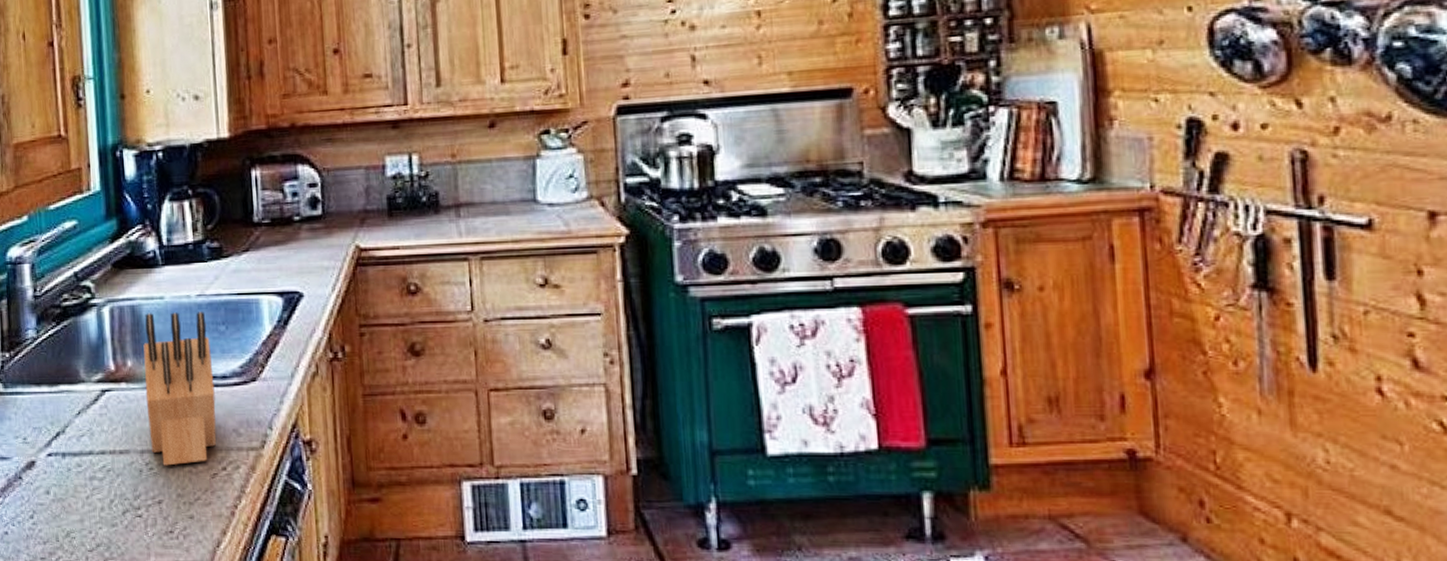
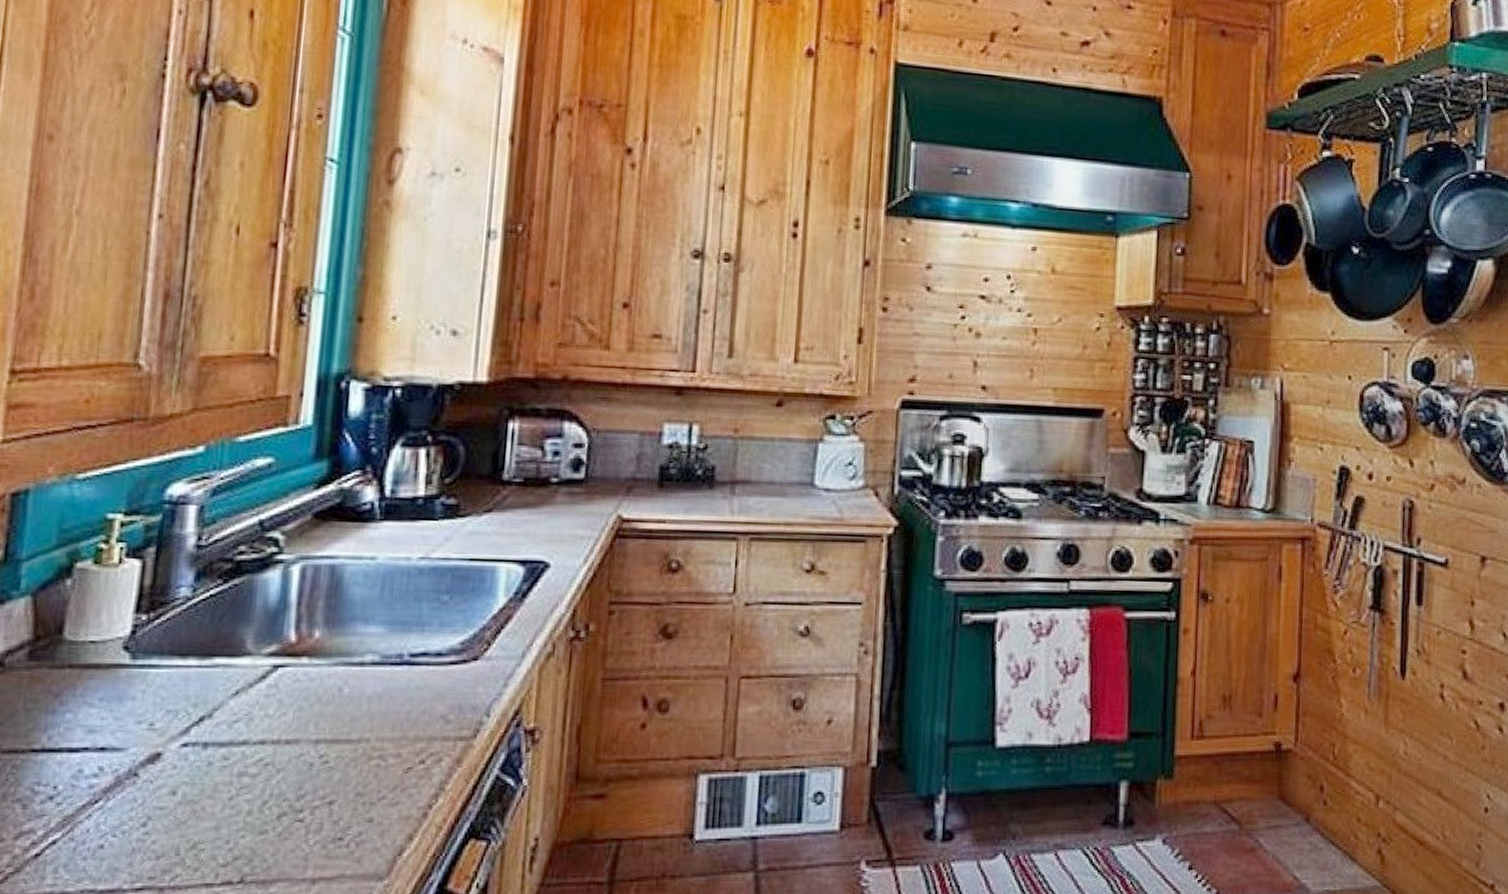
knife block: present [143,312,216,466] -> none [330,575,428,759]

